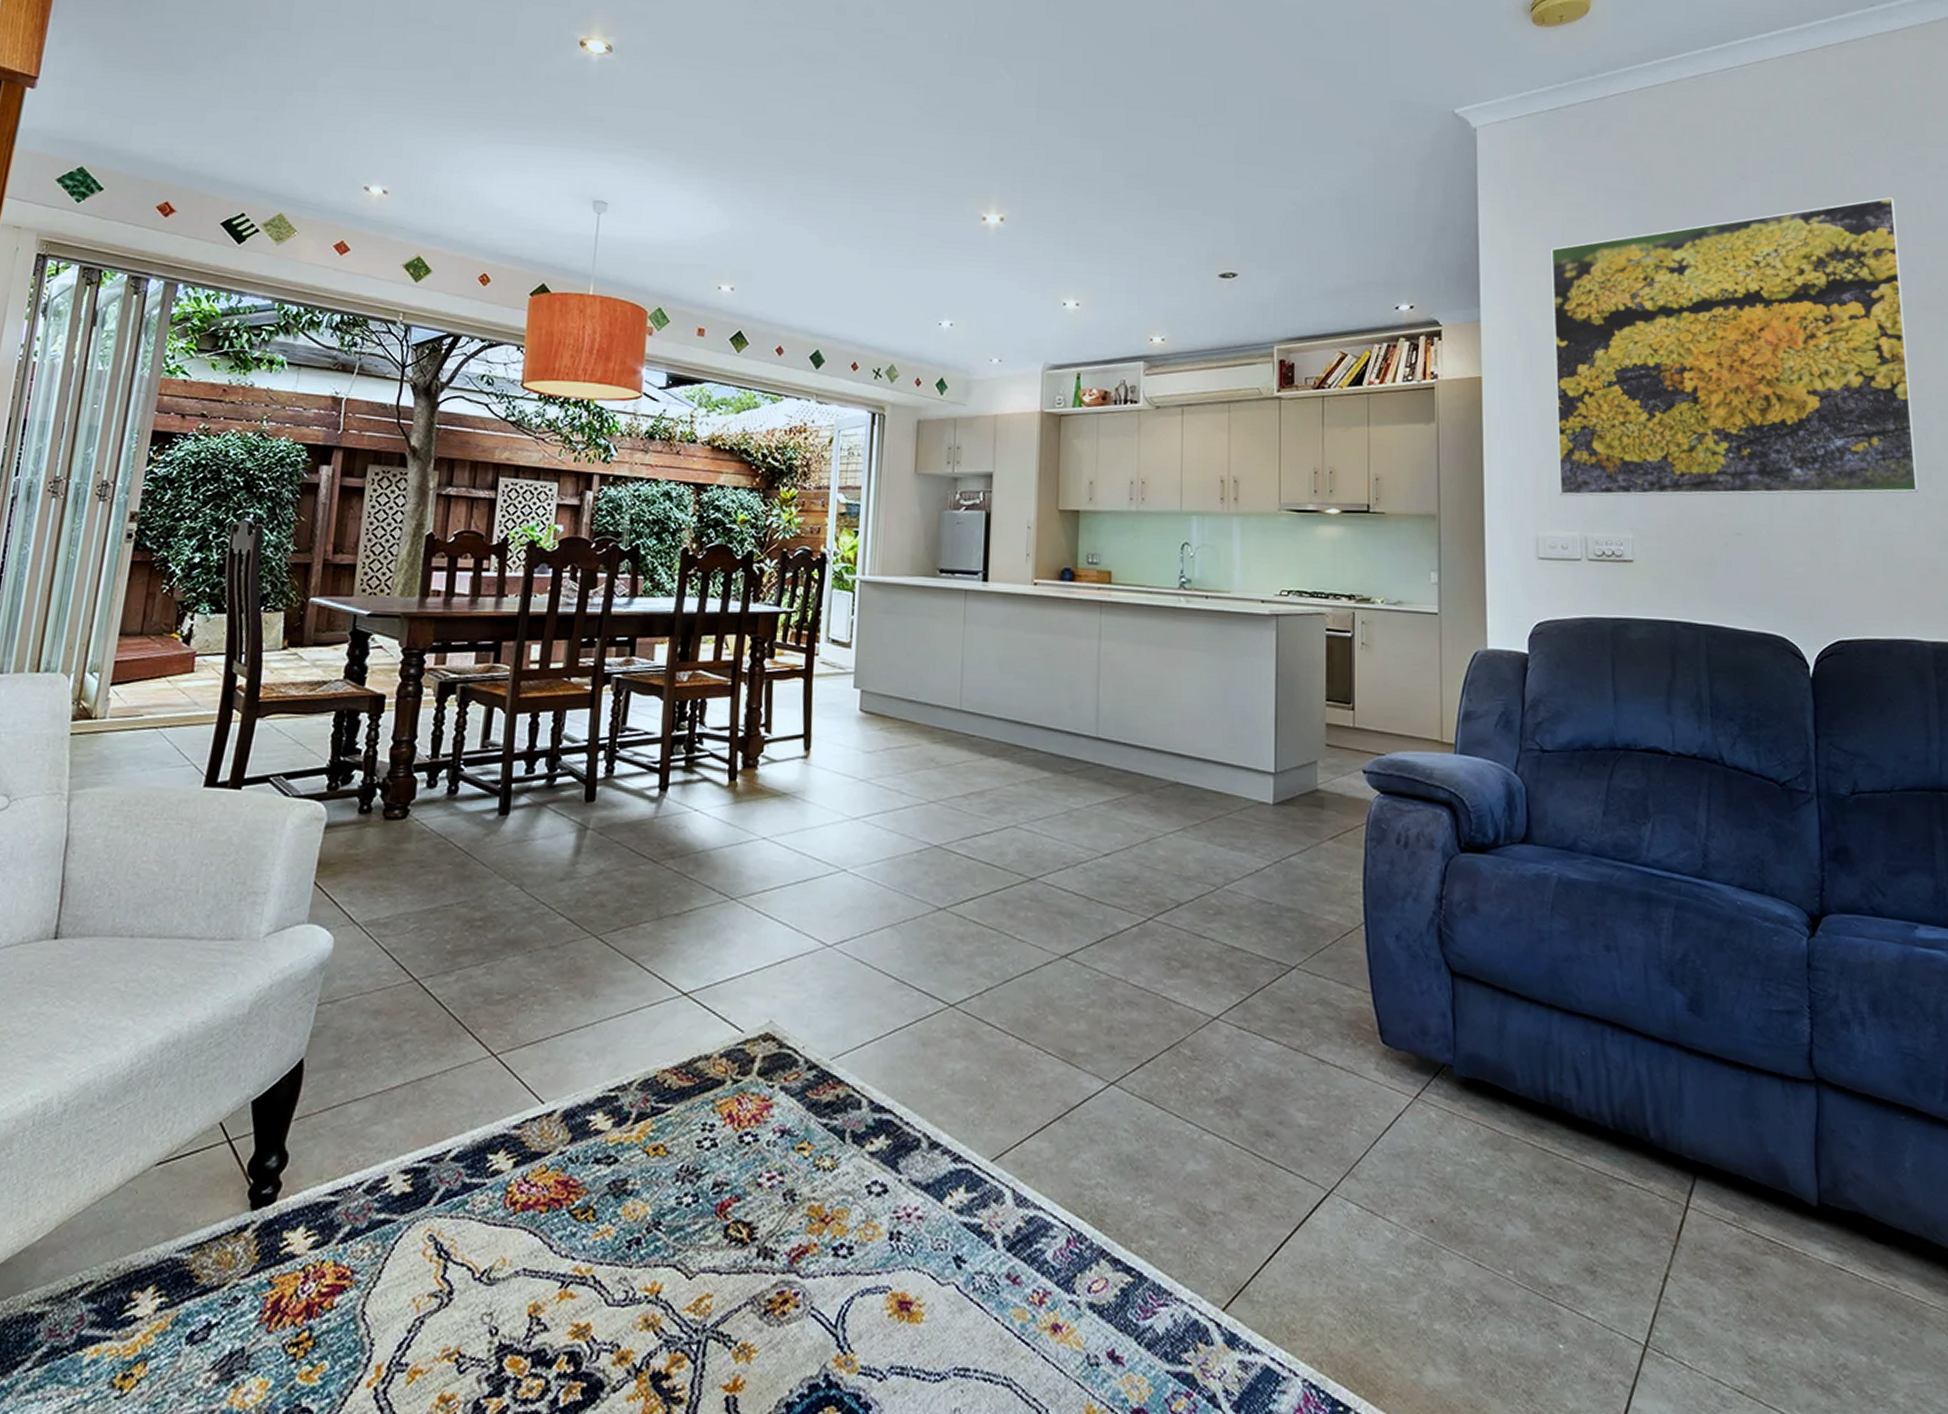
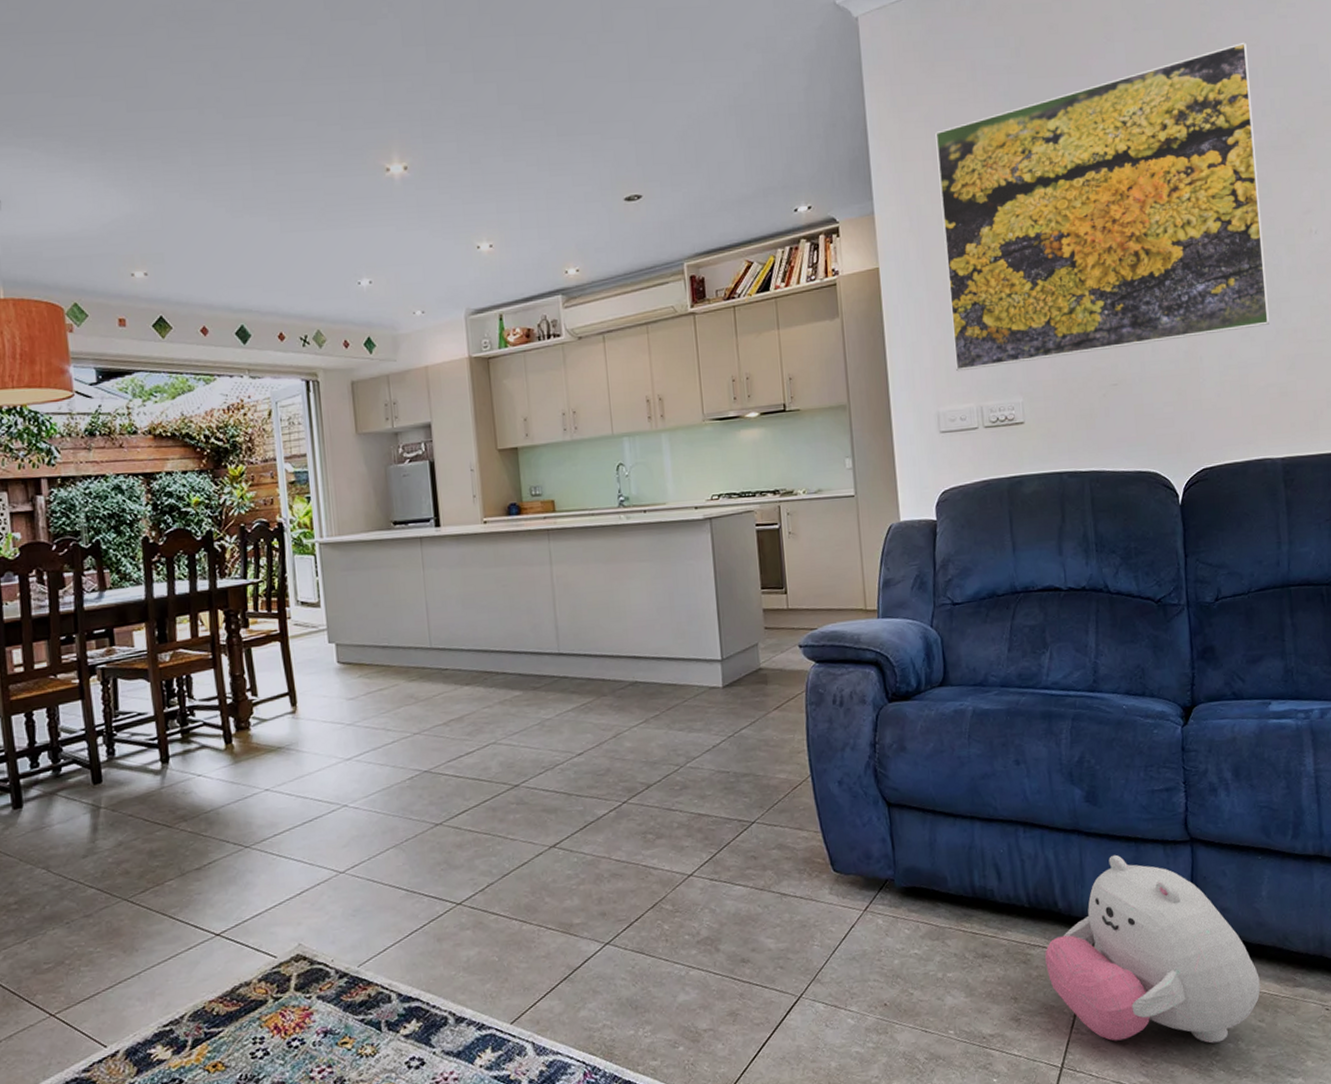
plush toy: none [1631,1082,1903,1352] -> present [1045,854,1261,1044]

